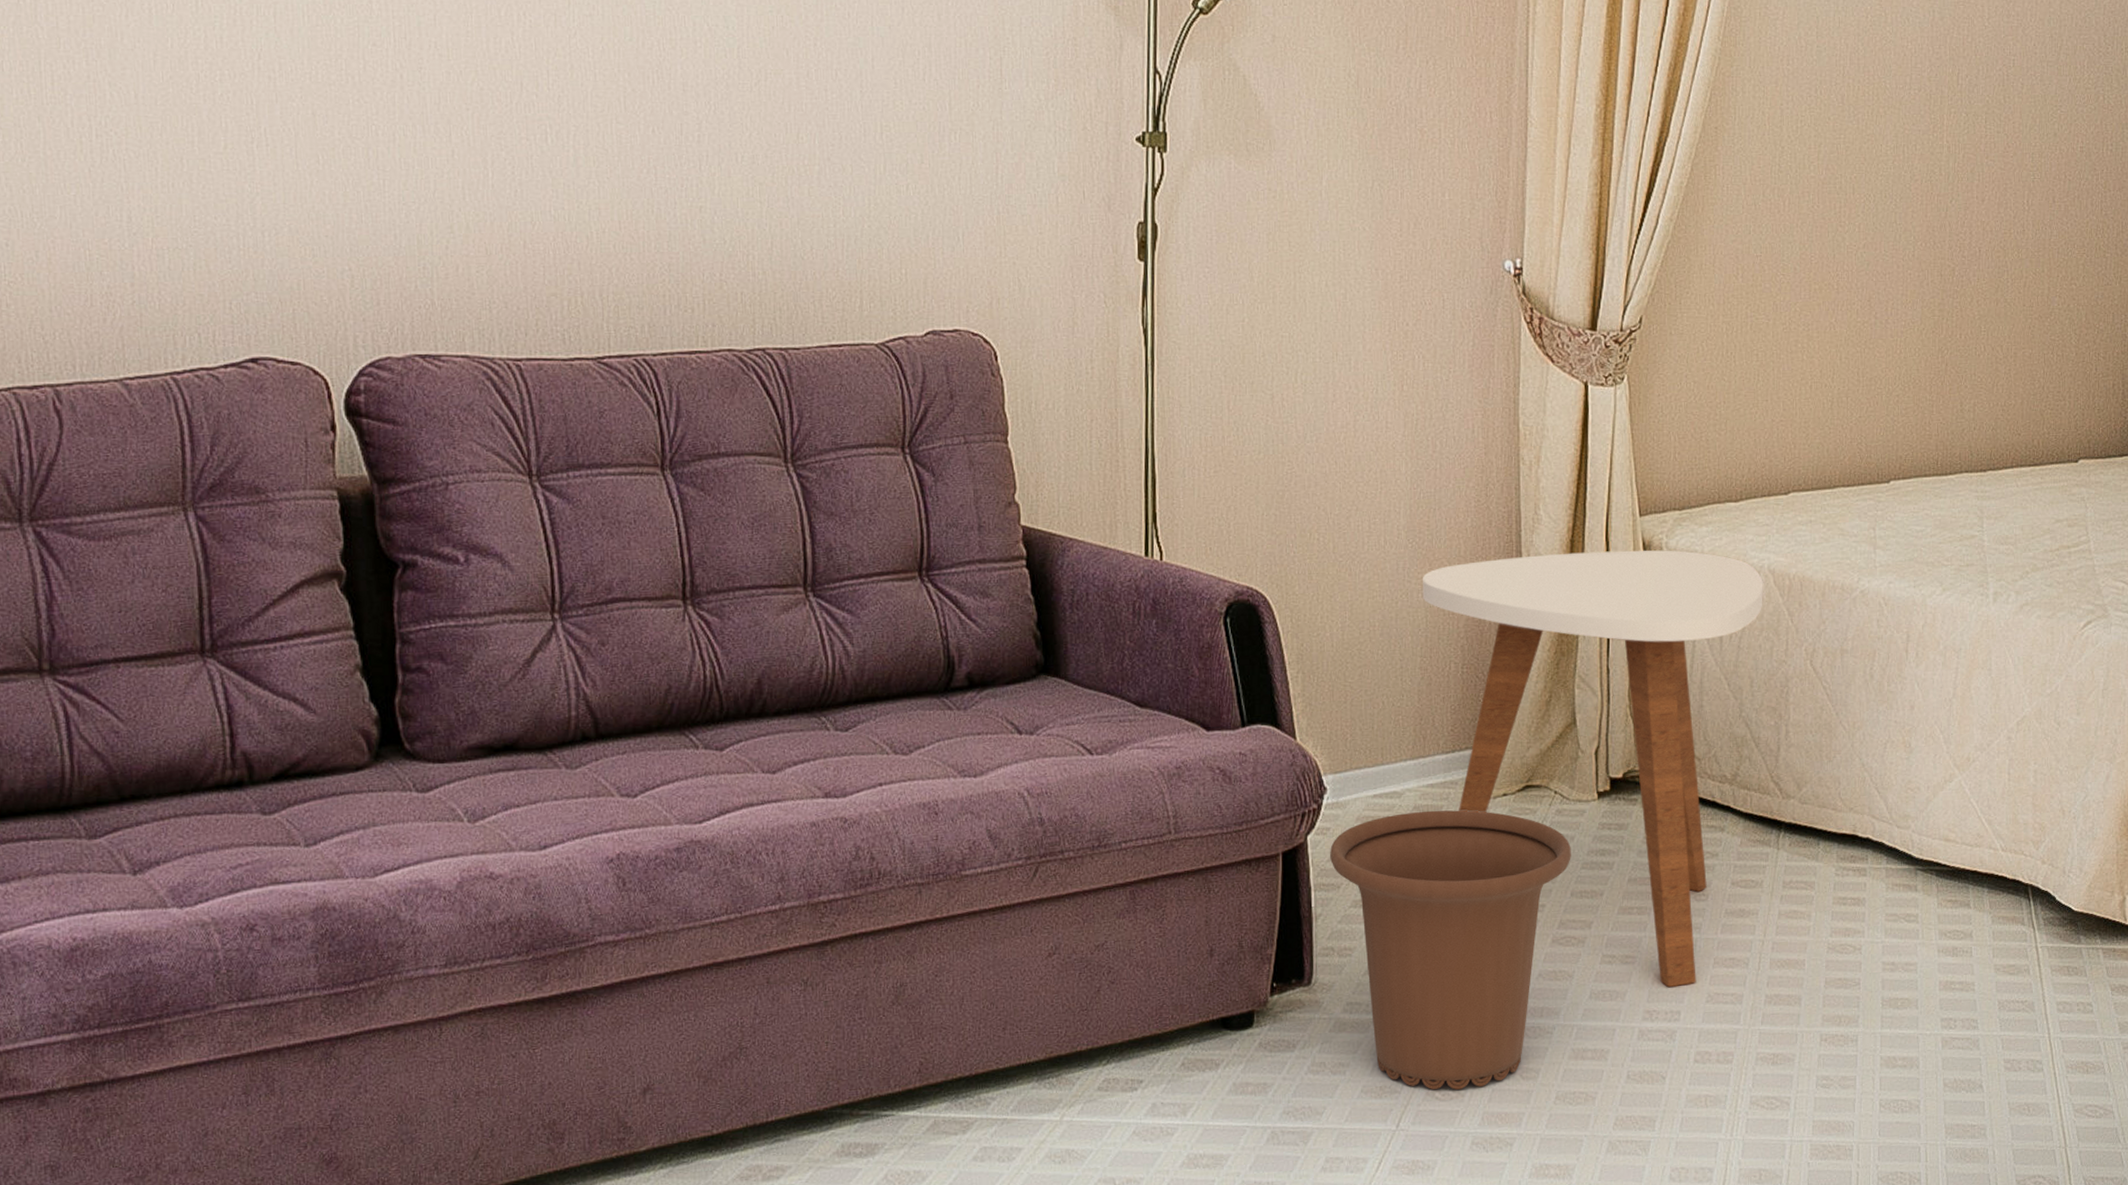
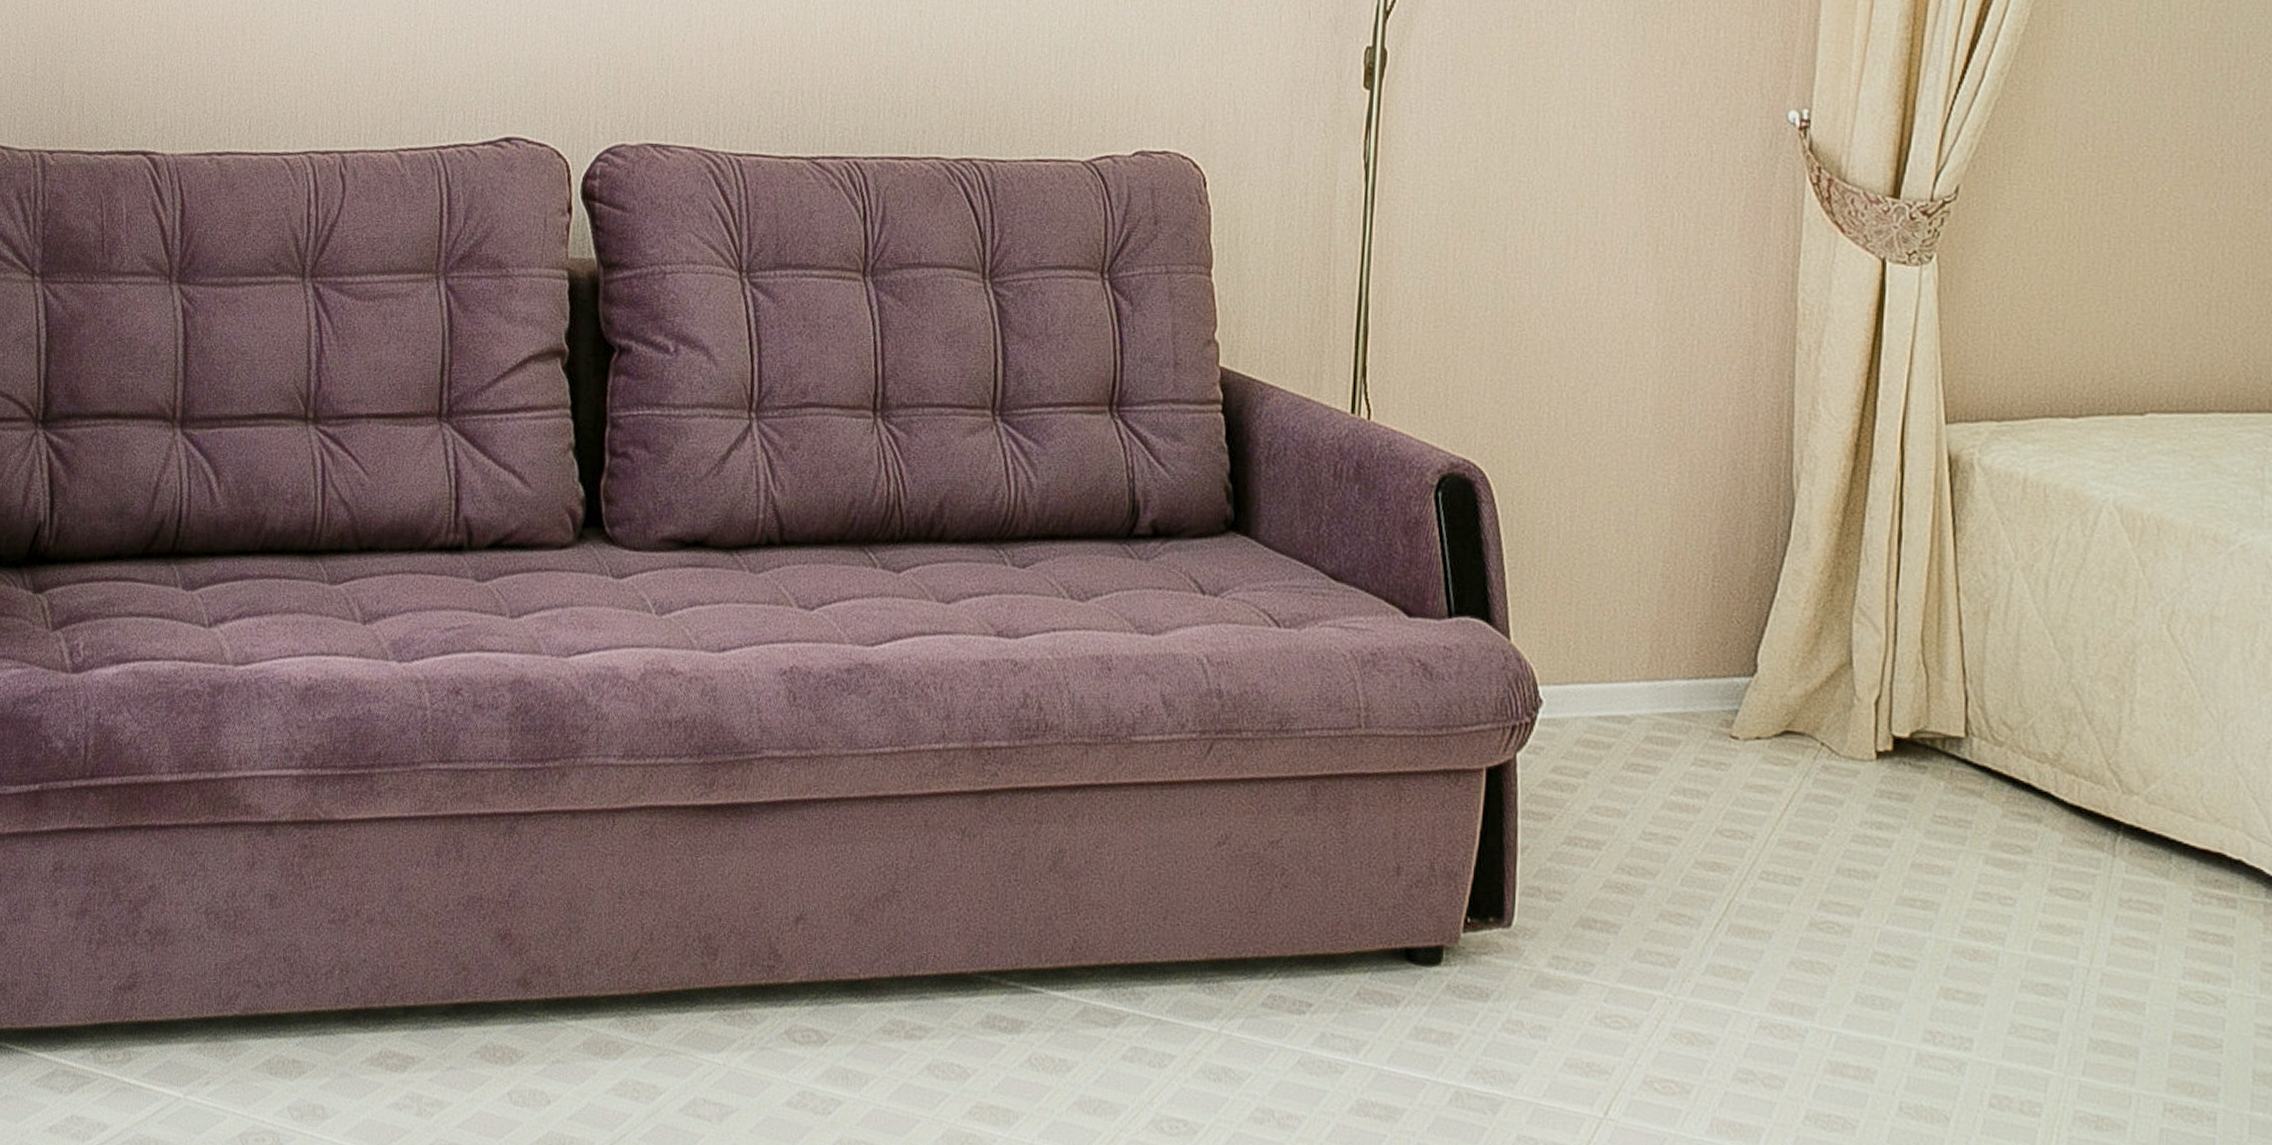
basket: present [1330,810,1571,1090] -> none [1542,742,1839,1086]
side table: present [1422,550,1763,987] -> none [1668,457,2106,1008]

